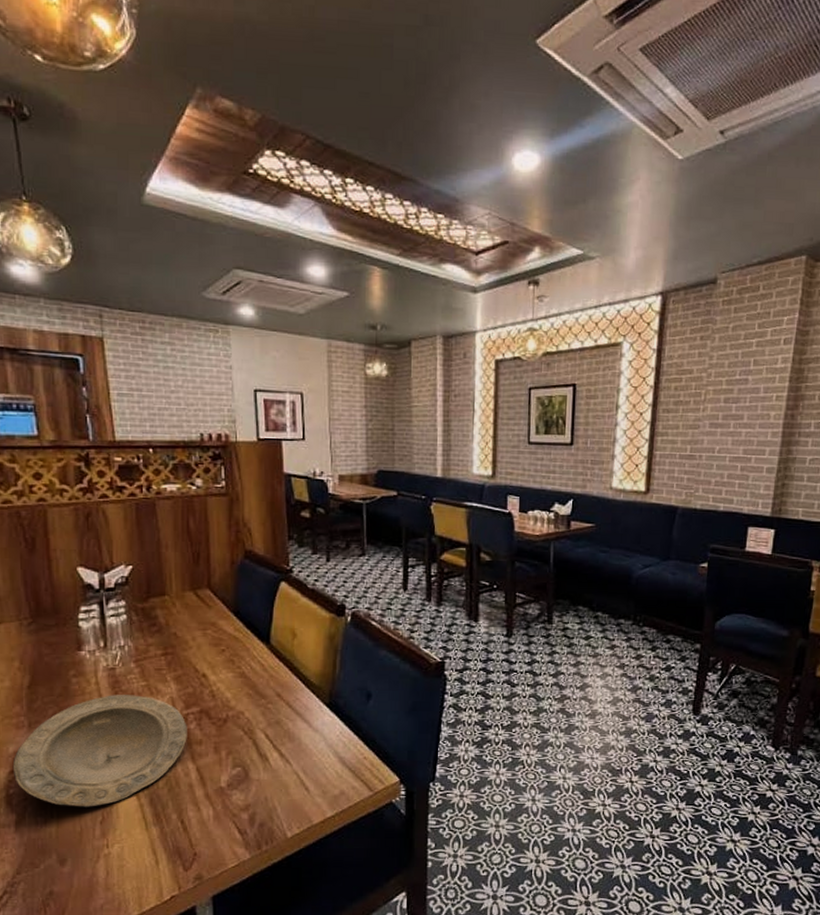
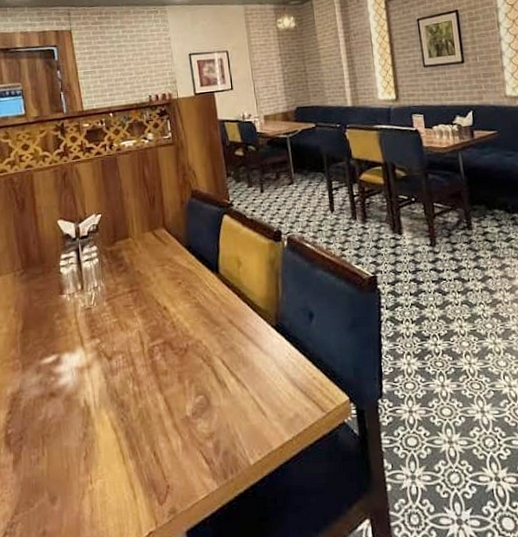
plate: present [12,695,187,807] -> none [10,331,155,444]

